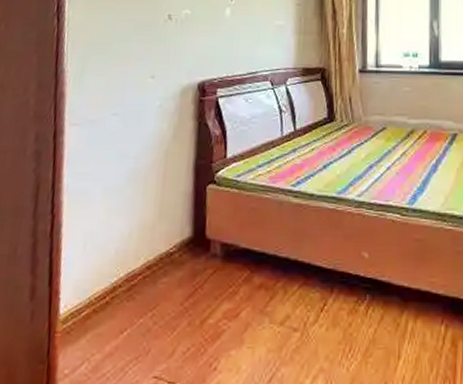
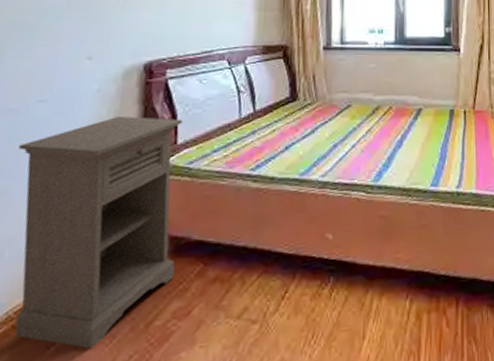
nightstand: none [95,131,232,338] -> present [14,116,183,349]

